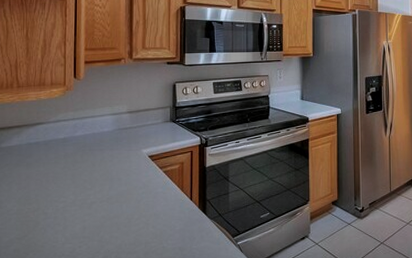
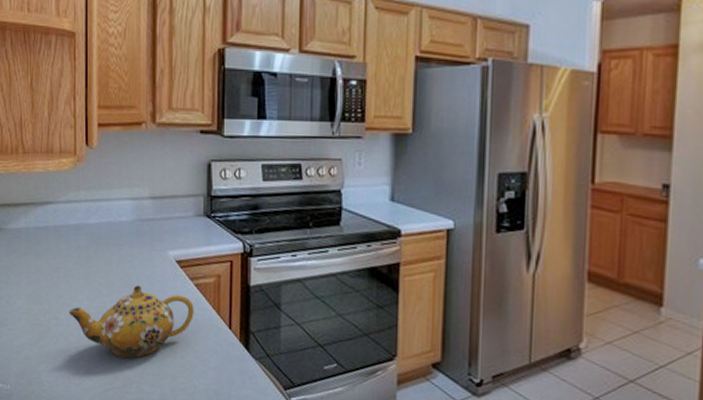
teapot: none [56,178,163,236] -> present [68,285,194,359]

